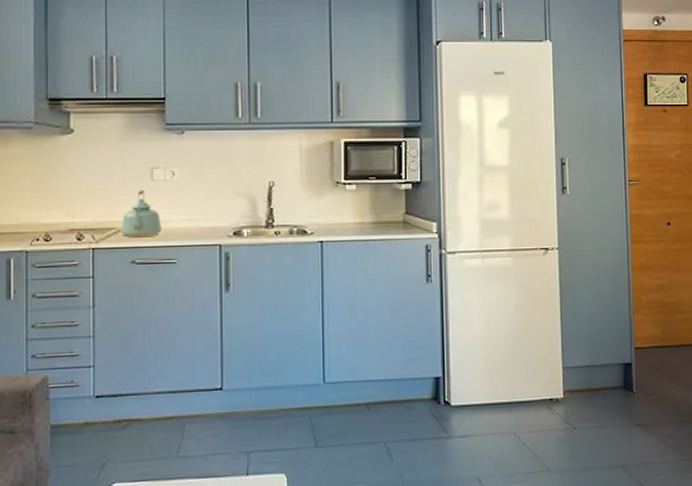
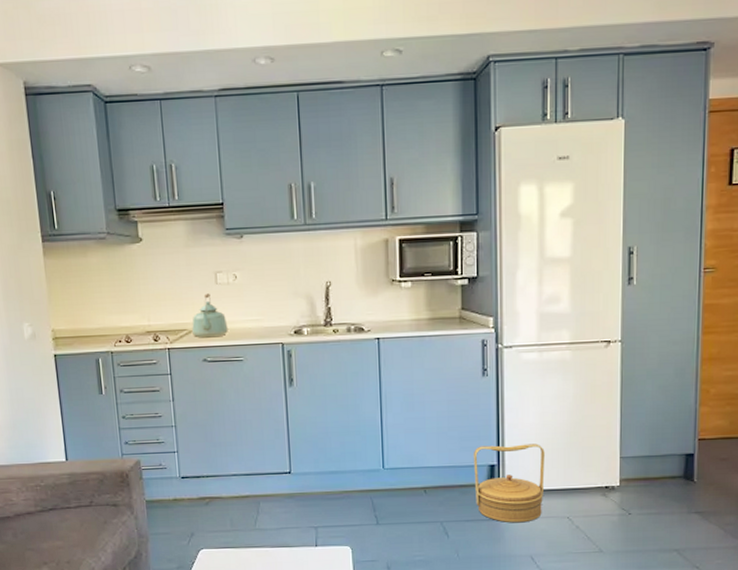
basket: none [417,353,490,442] -> present [473,443,545,523]

